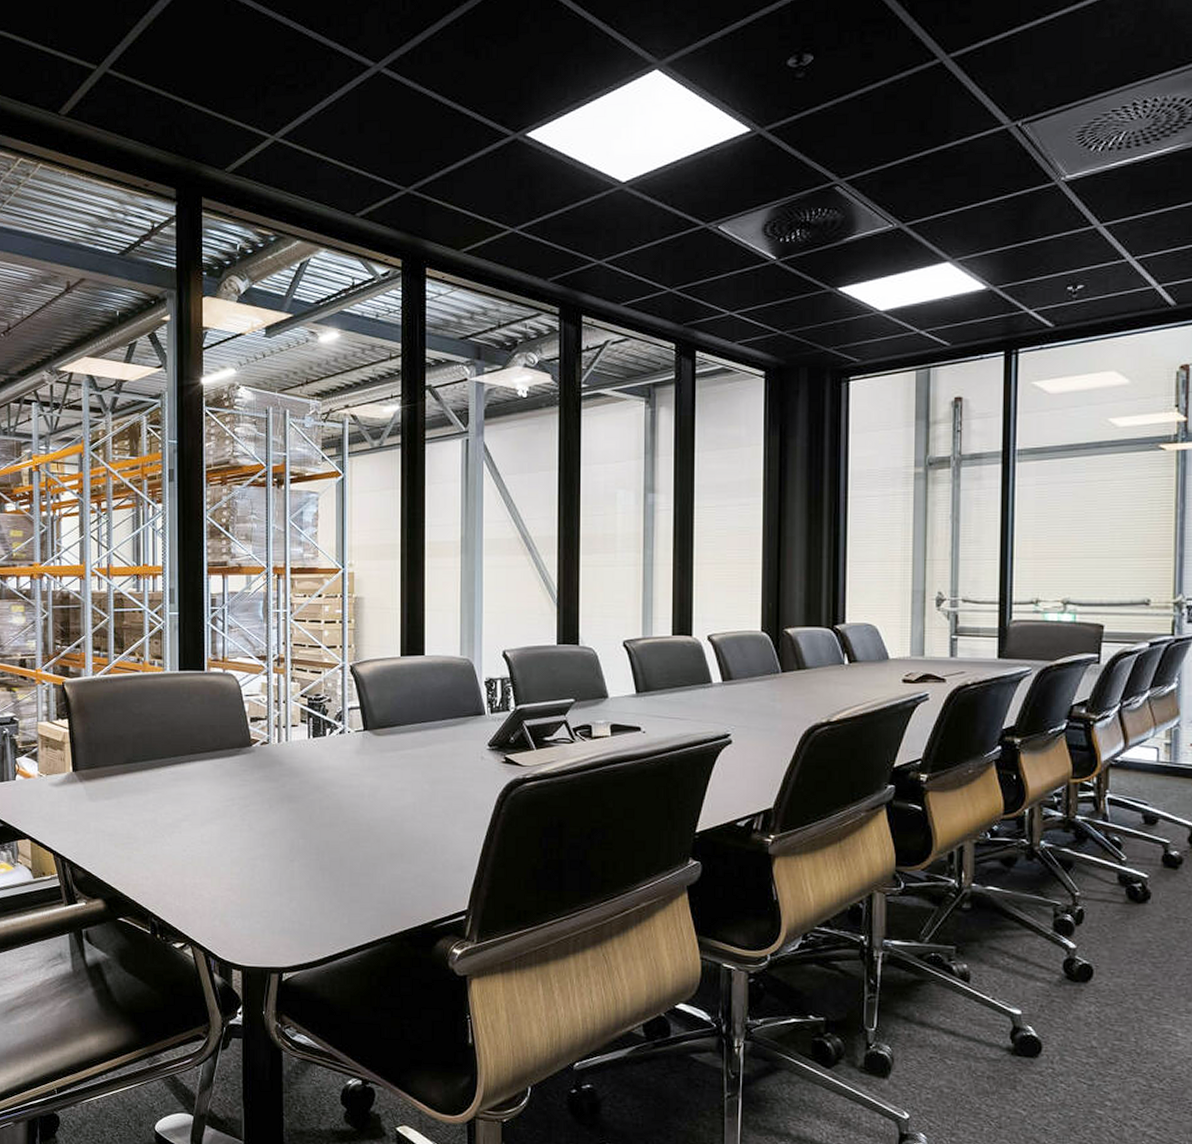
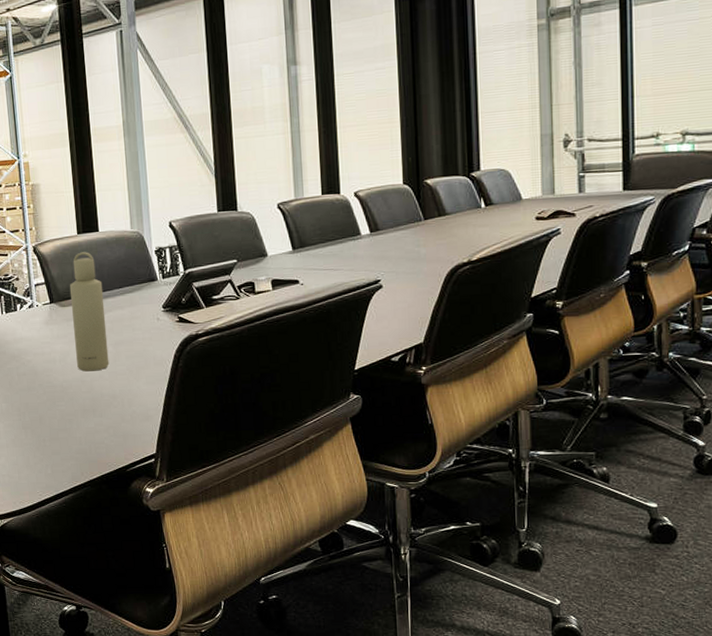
bottle: none [386,676,424,811] -> present [69,252,110,372]

